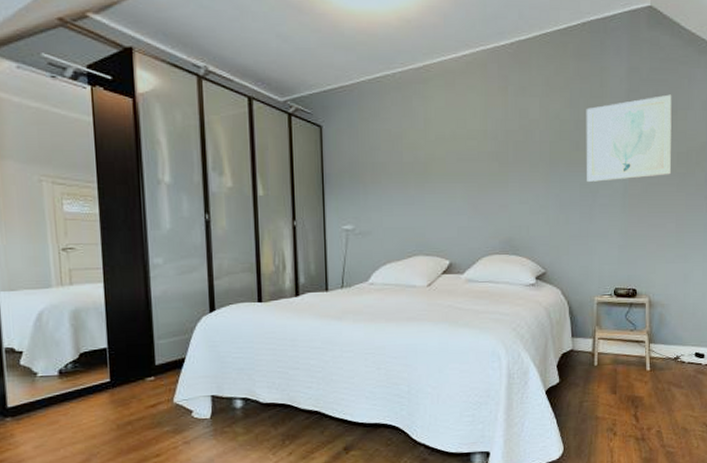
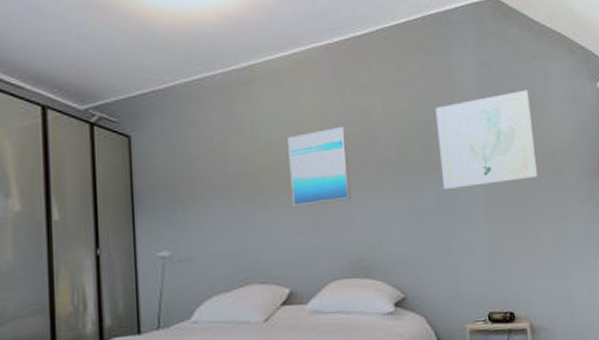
wall art: none [455,123,506,193] -> present [287,126,351,208]

